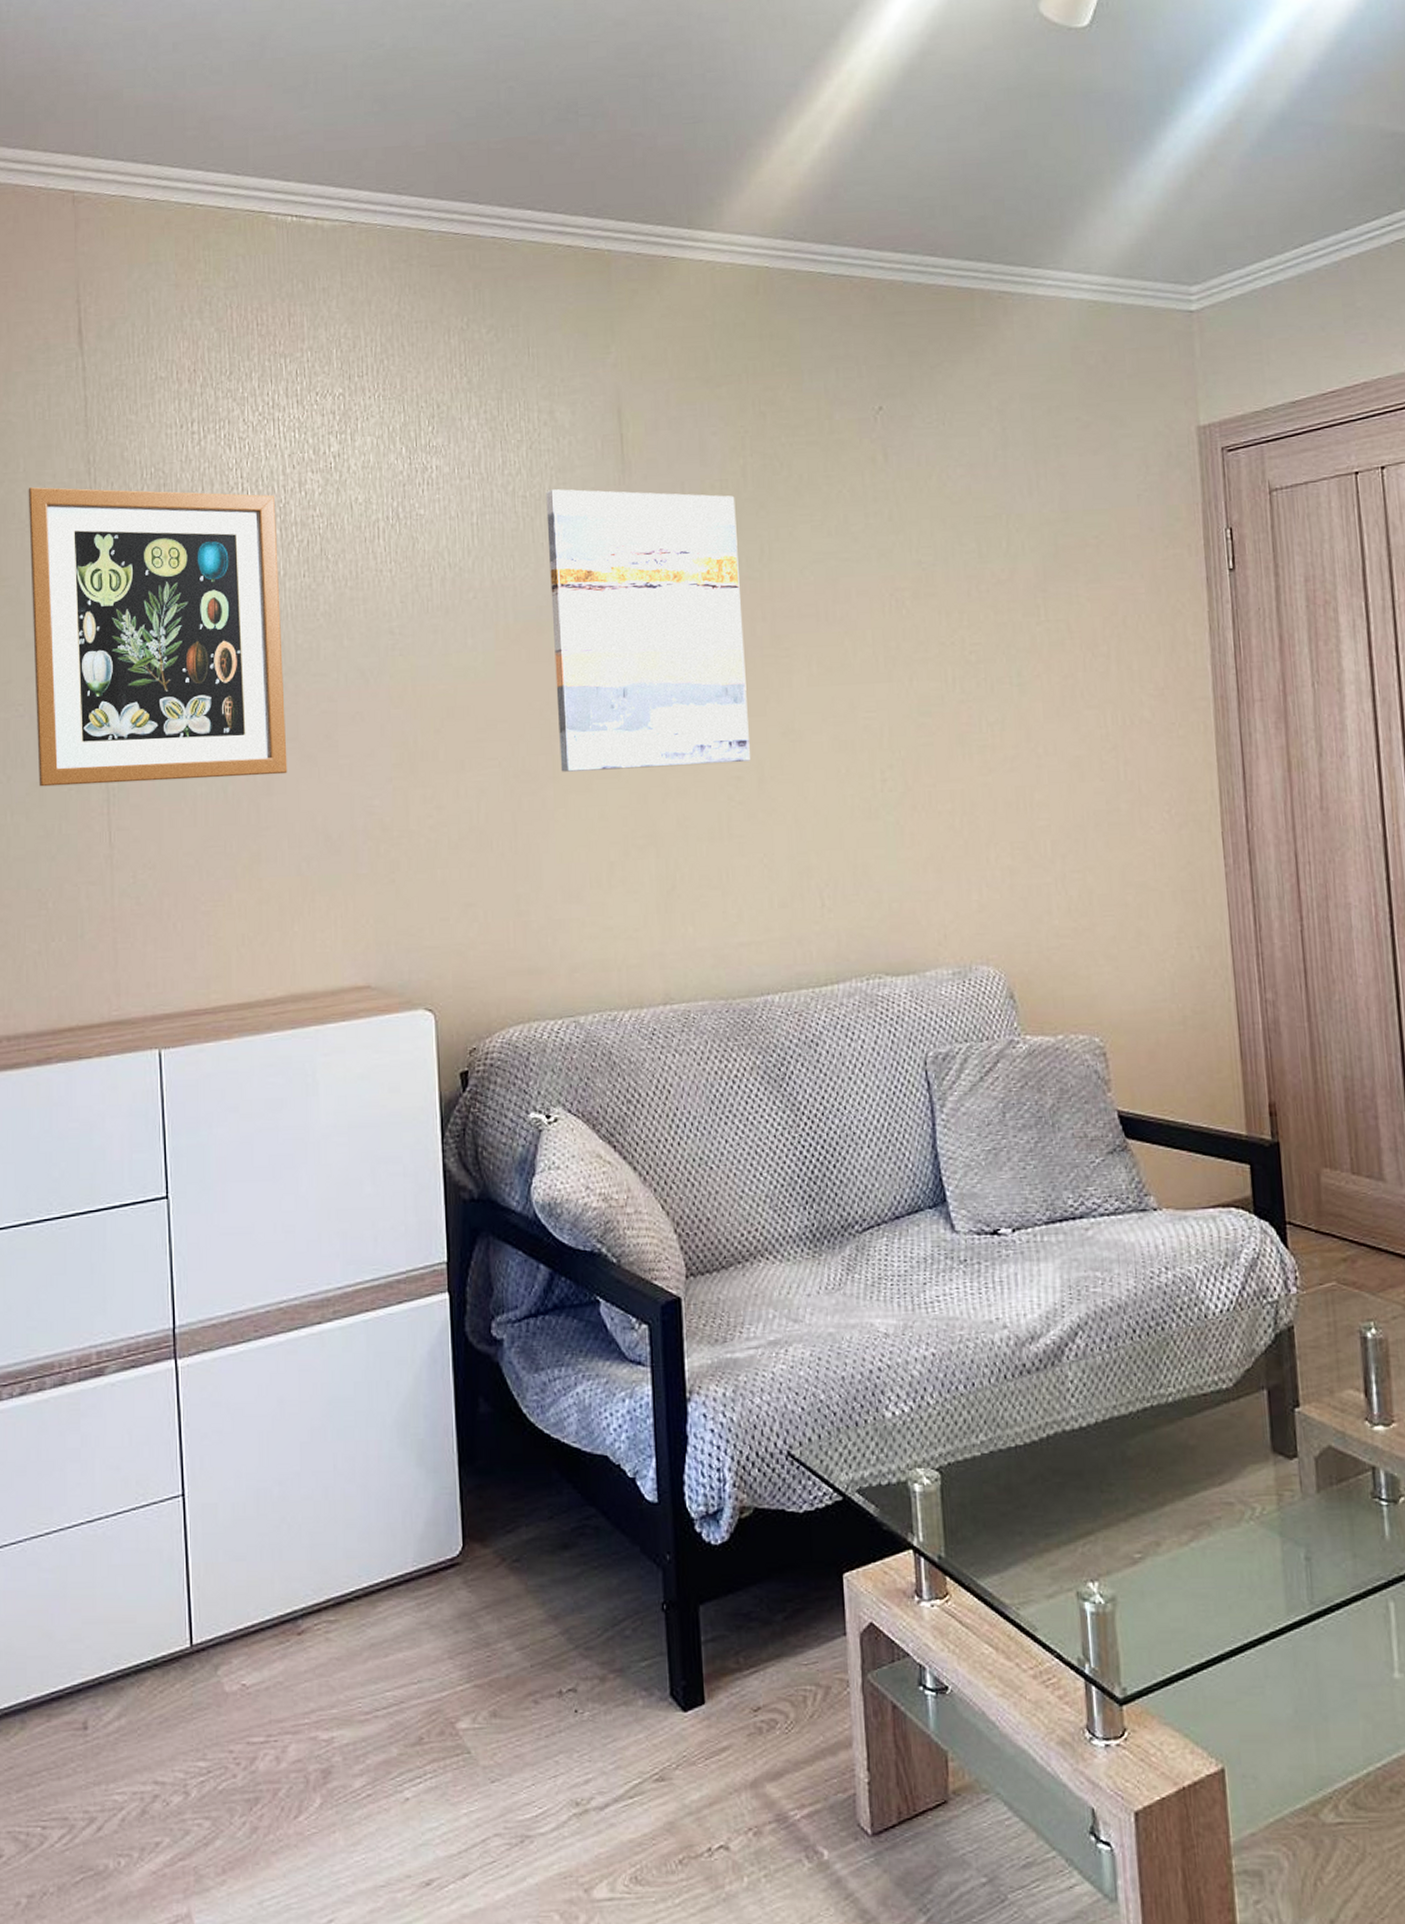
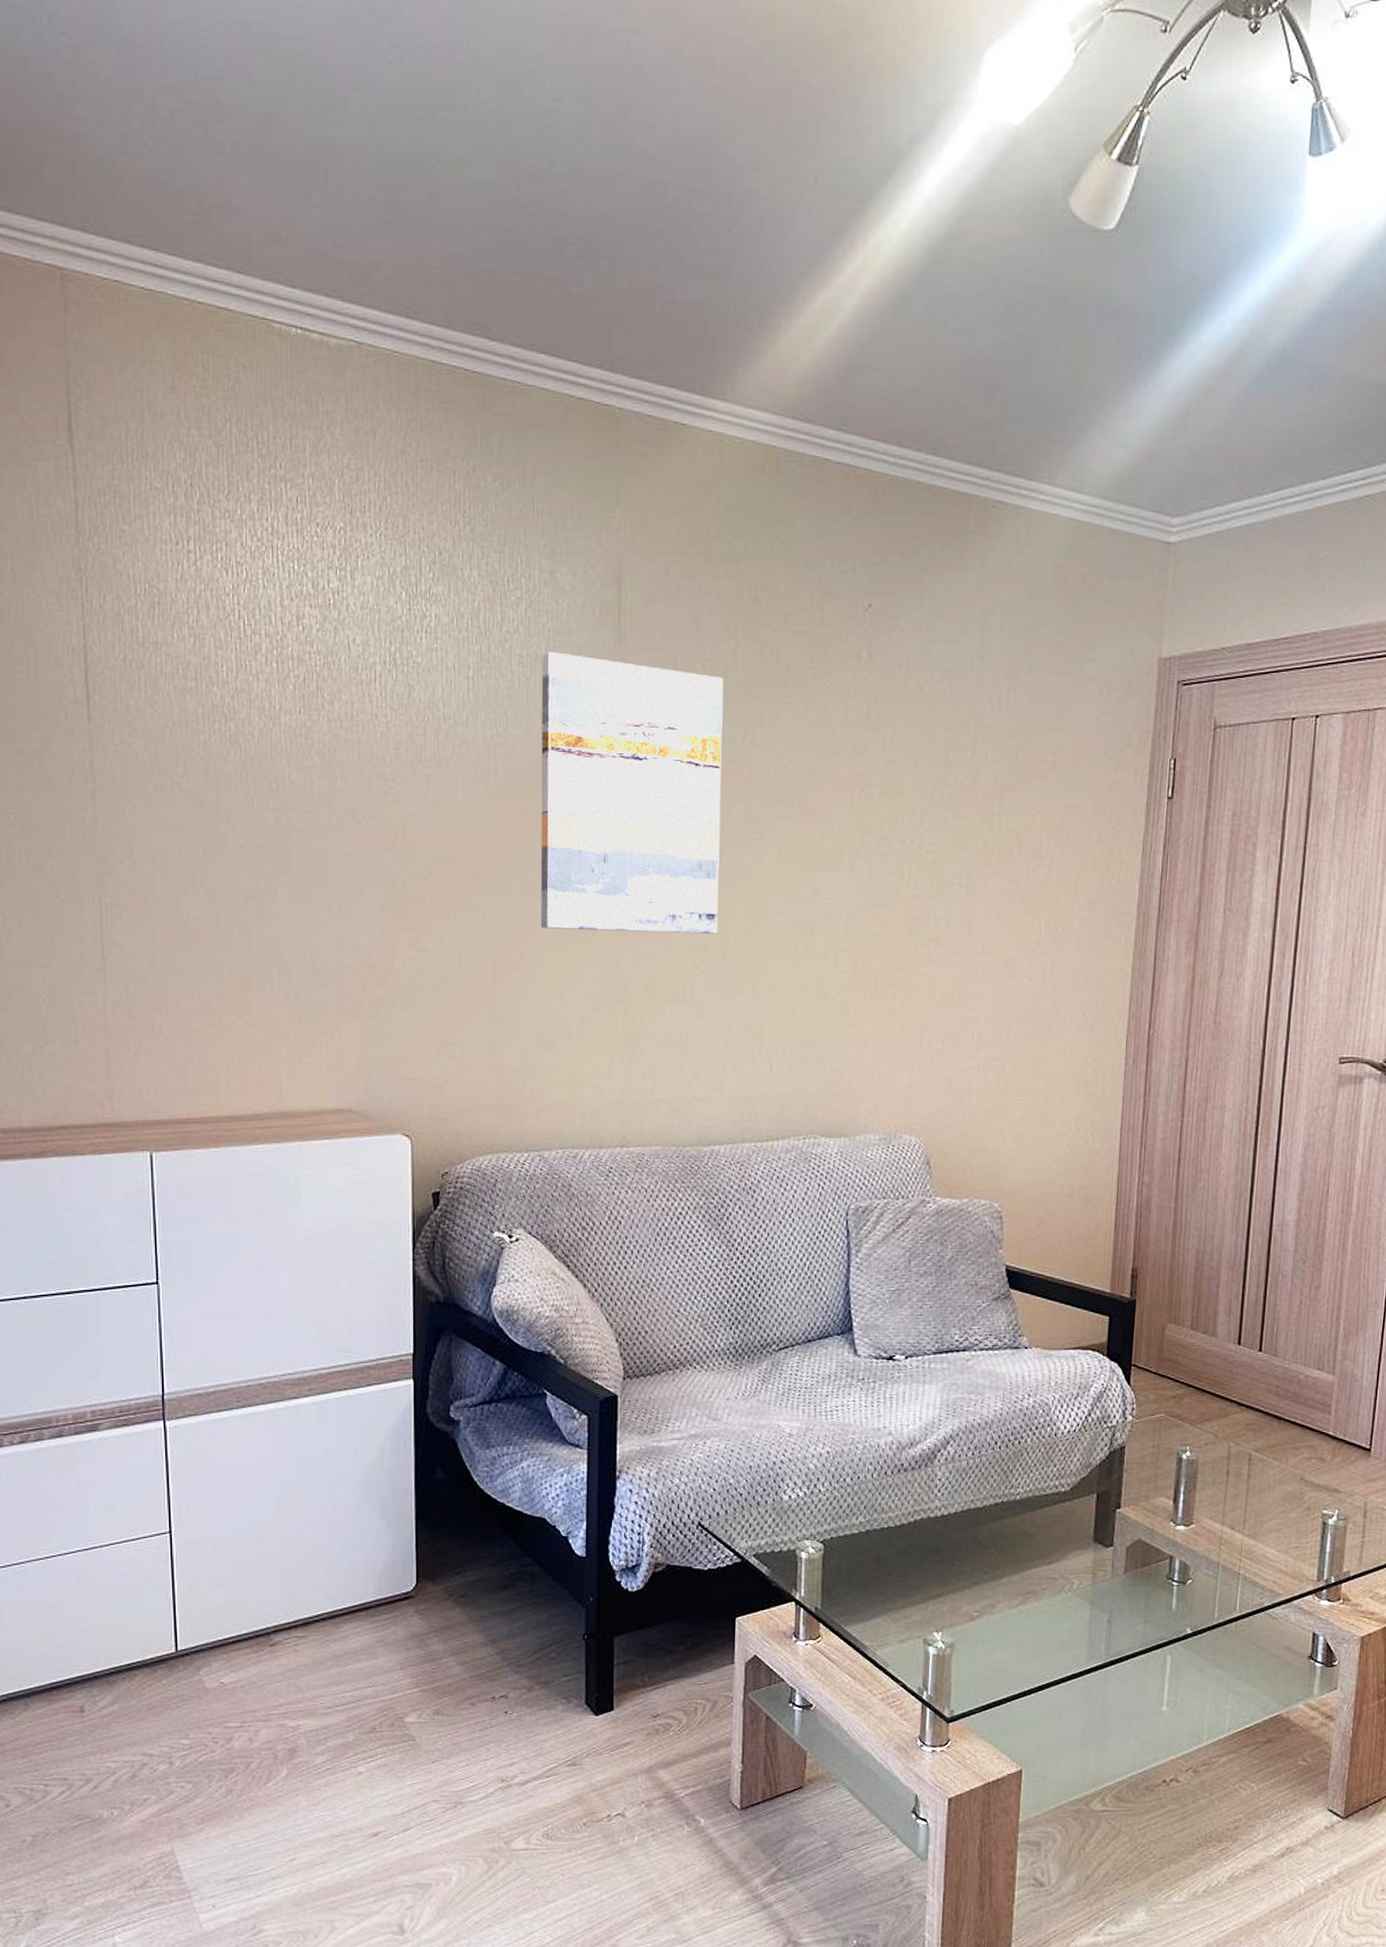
wall art: present [28,487,288,787] -> none [16,590,279,906]

